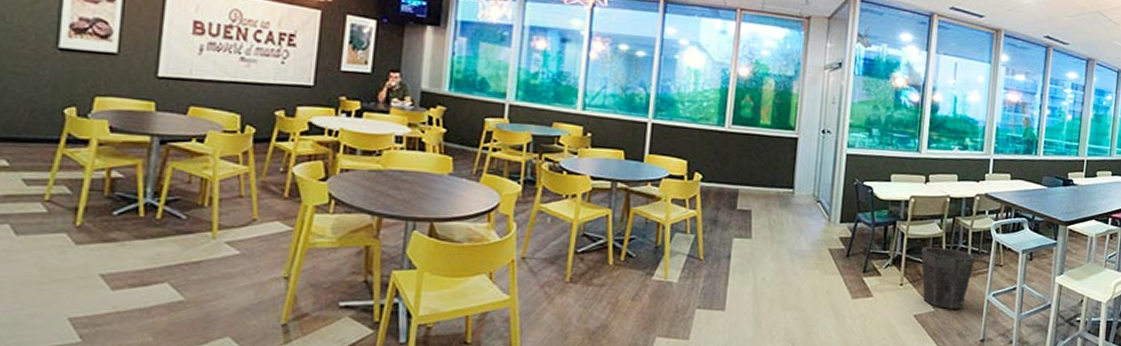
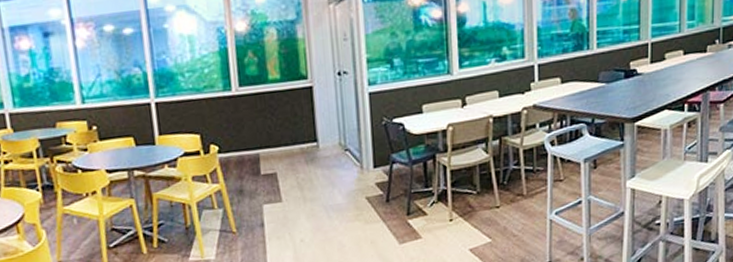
waste bin: present [921,247,975,309] -> none [468,172,530,237]

